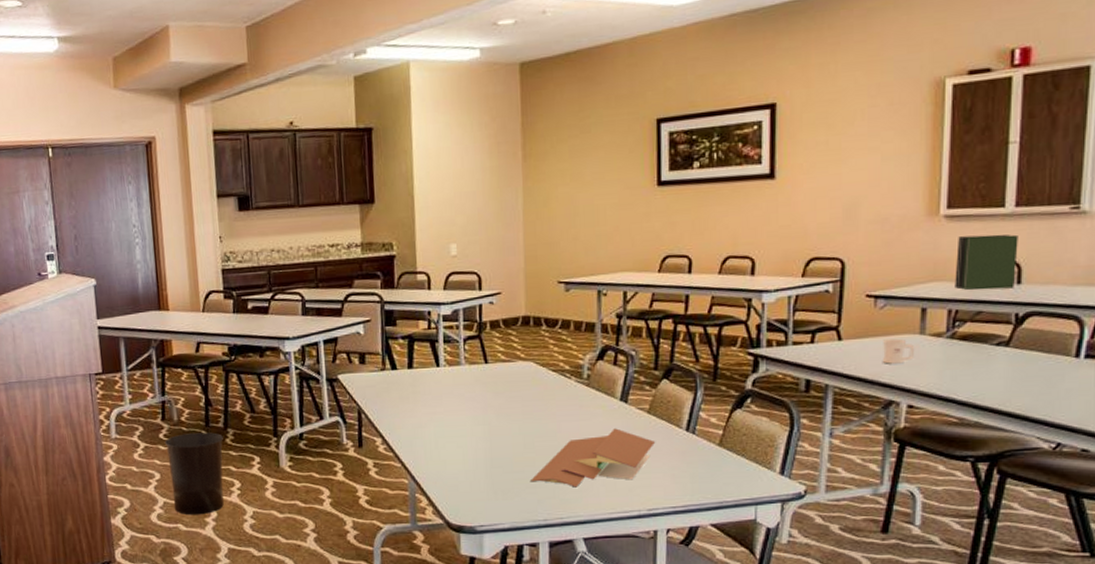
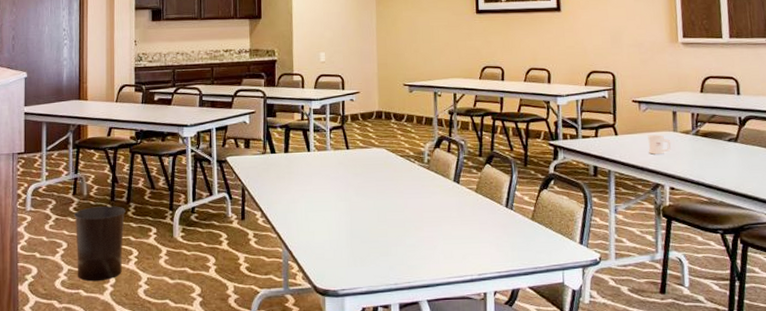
papers: present [531,428,656,488] -> none [384,205,483,255]
binder: present [955,234,1018,290] -> none [693,57,736,99]

